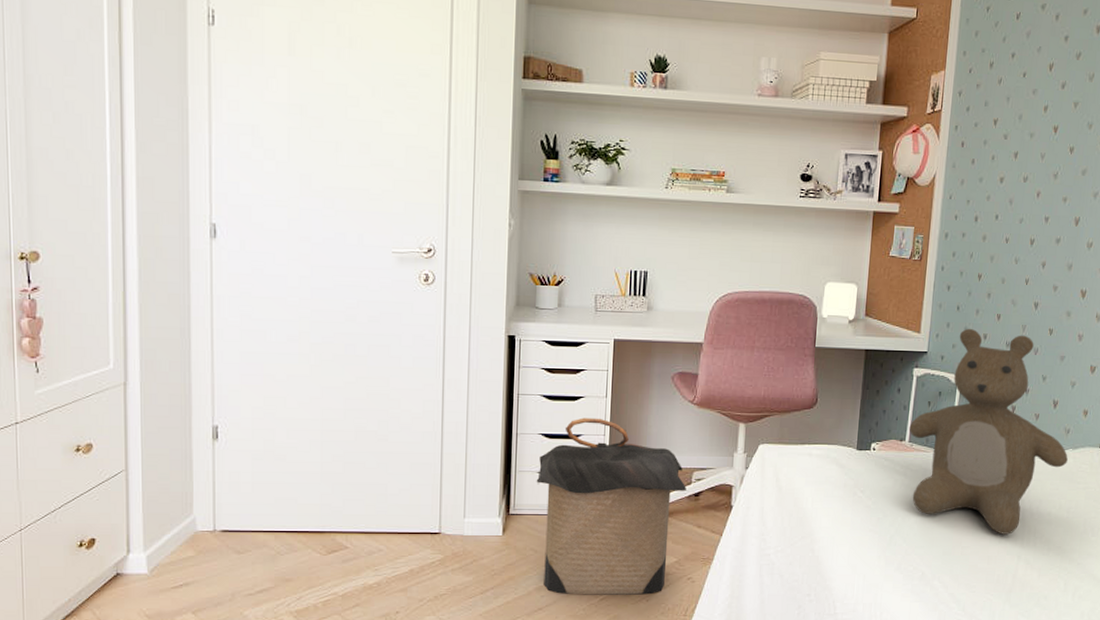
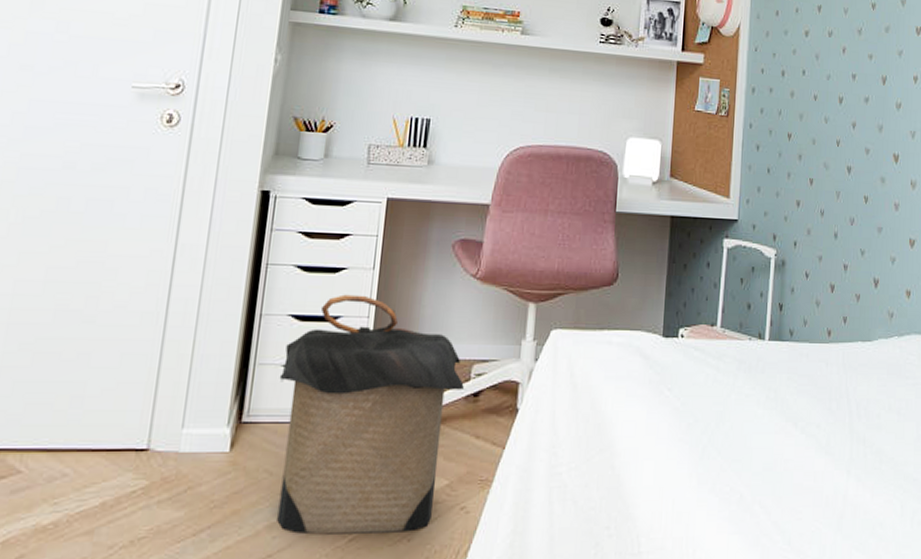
teddy bear: present [909,328,1068,535] -> none [720,193,894,443]

